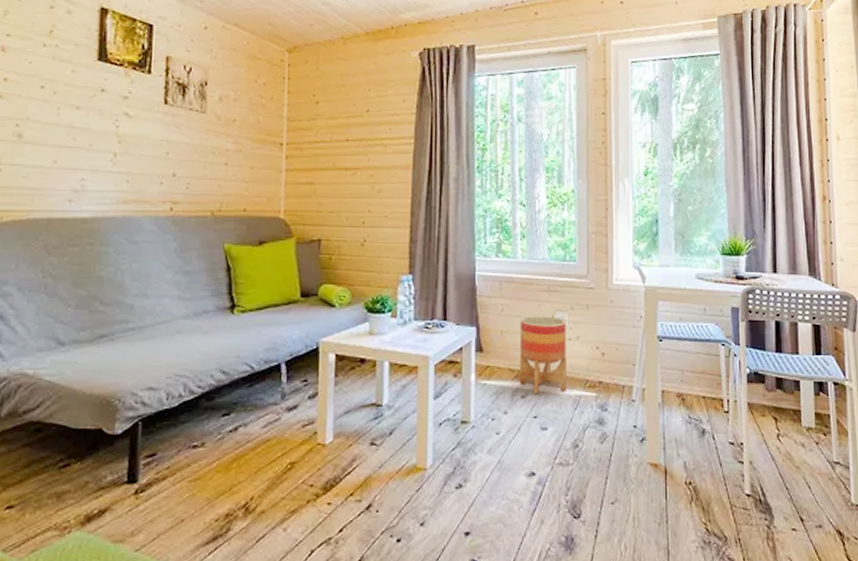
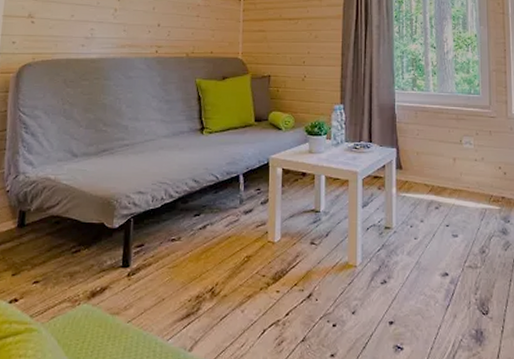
planter: present [519,316,566,395] -> none [433,140,474,207]

